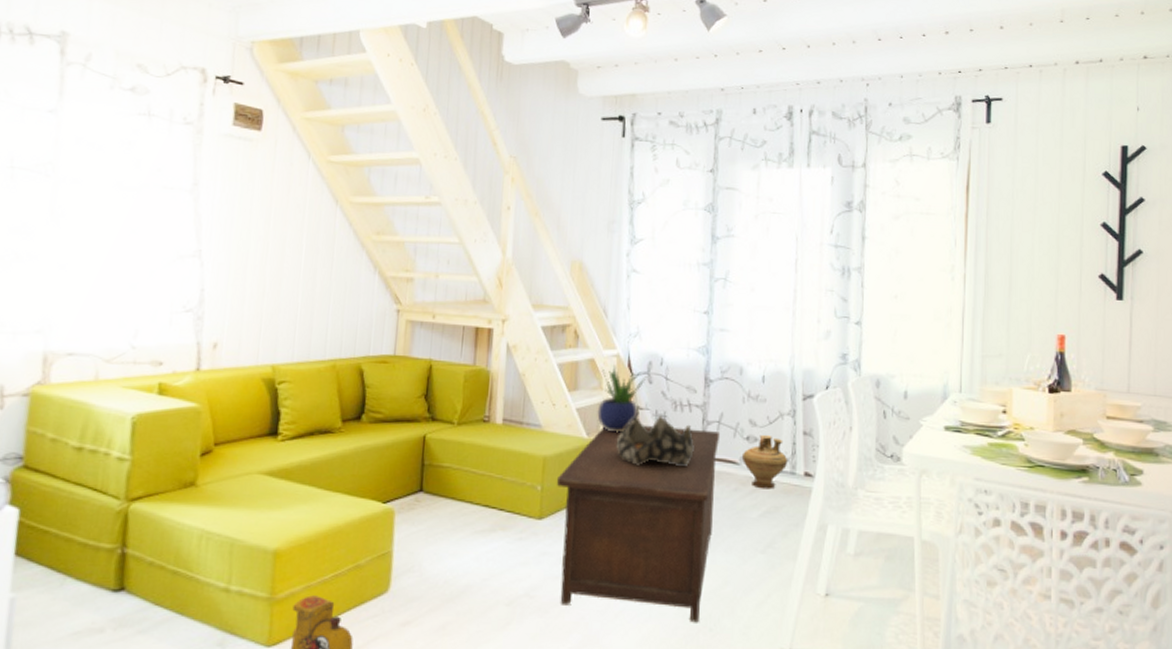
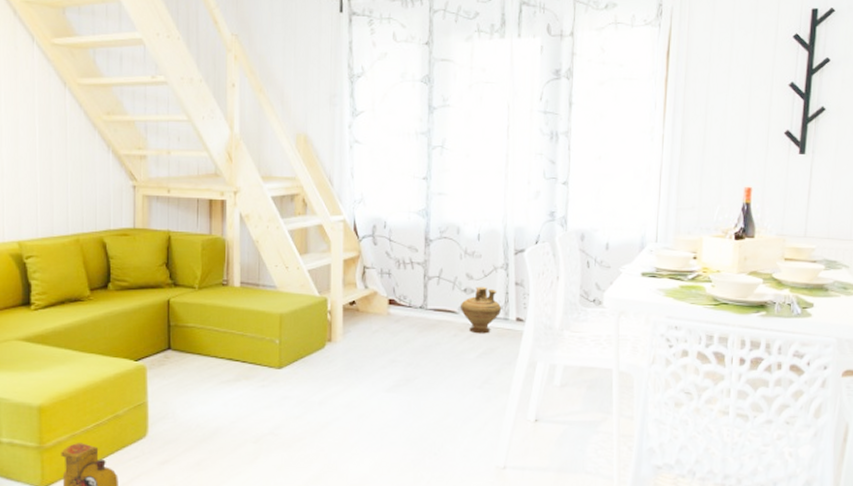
cabinet: present [556,425,721,623] -> none [292,282,441,449]
potted plant: present [597,364,647,433] -> none [327,229,372,290]
decorative bowl: present [616,415,694,467] -> none [345,273,417,318]

